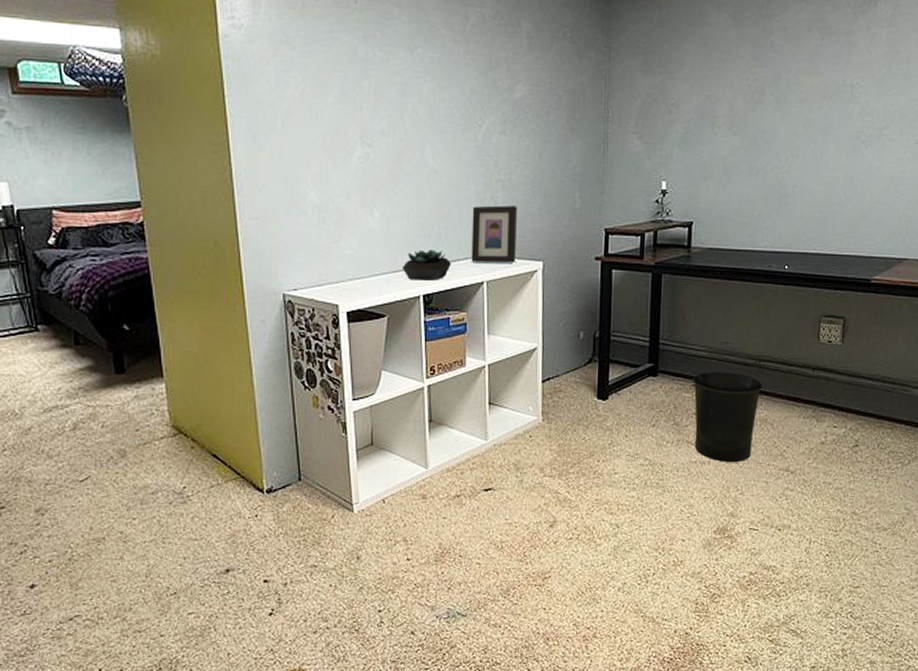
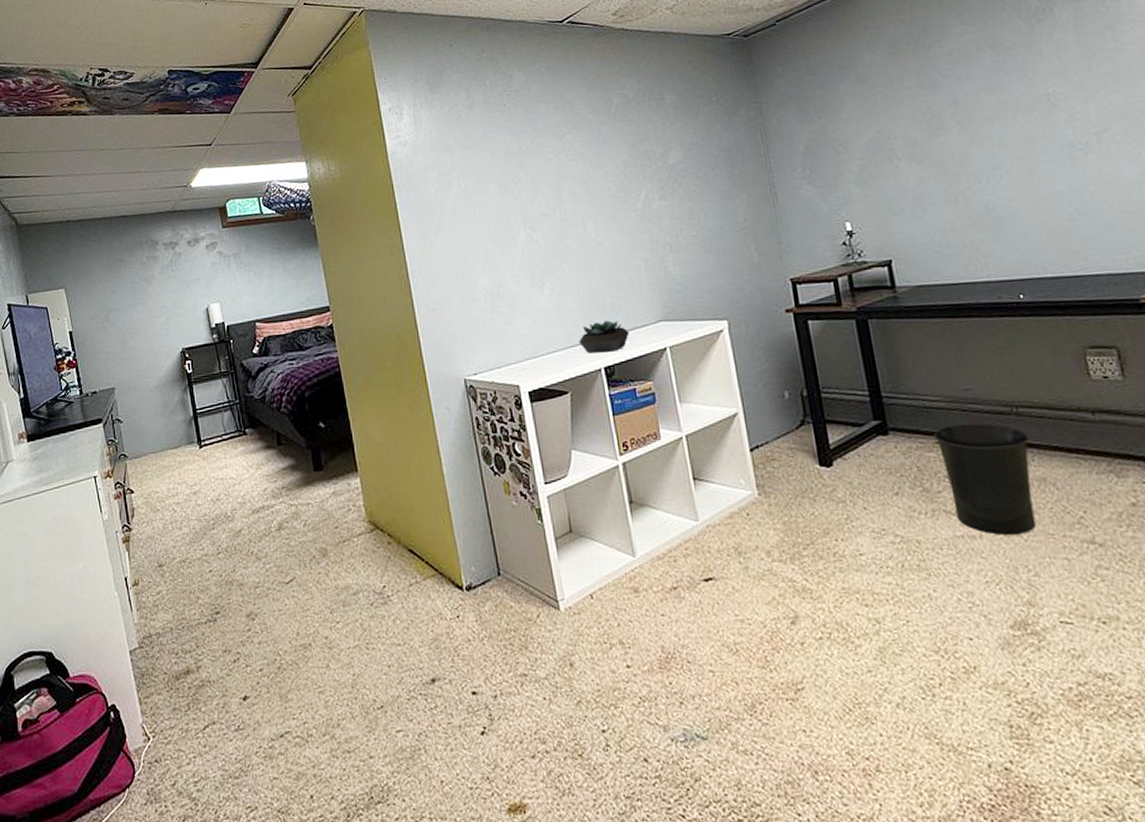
picture frame: present [471,205,517,263] -> none [643,267,697,329]

